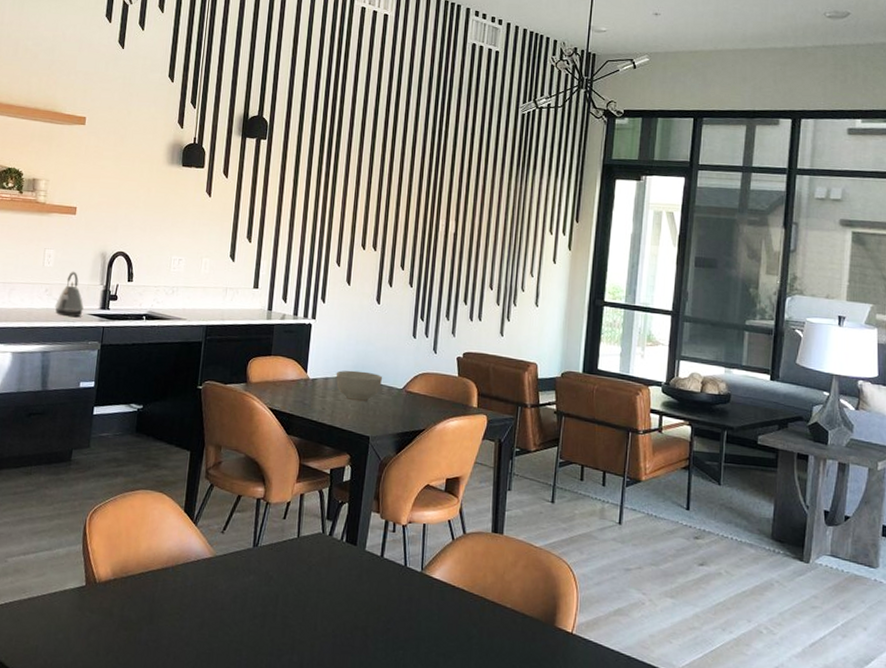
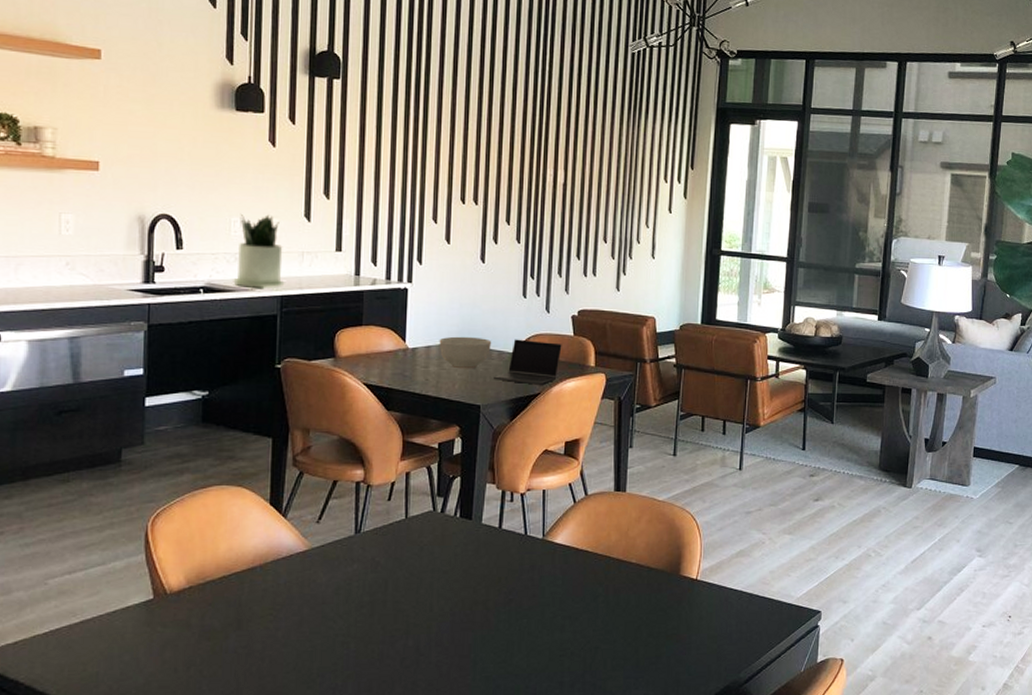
kettle: present [55,271,85,318] -> none [81,239,122,295]
planter: none [168,253,211,319] -> present [231,213,285,289]
laptop computer: none [382,376,447,422] -> present [492,339,562,385]

